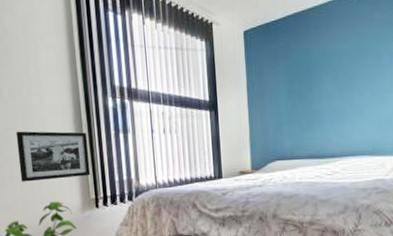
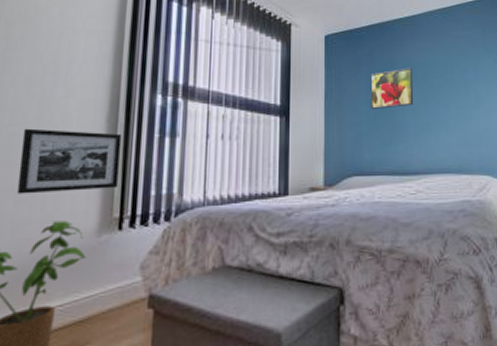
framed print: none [287,56,329,99] -> present [370,68,414,109]

